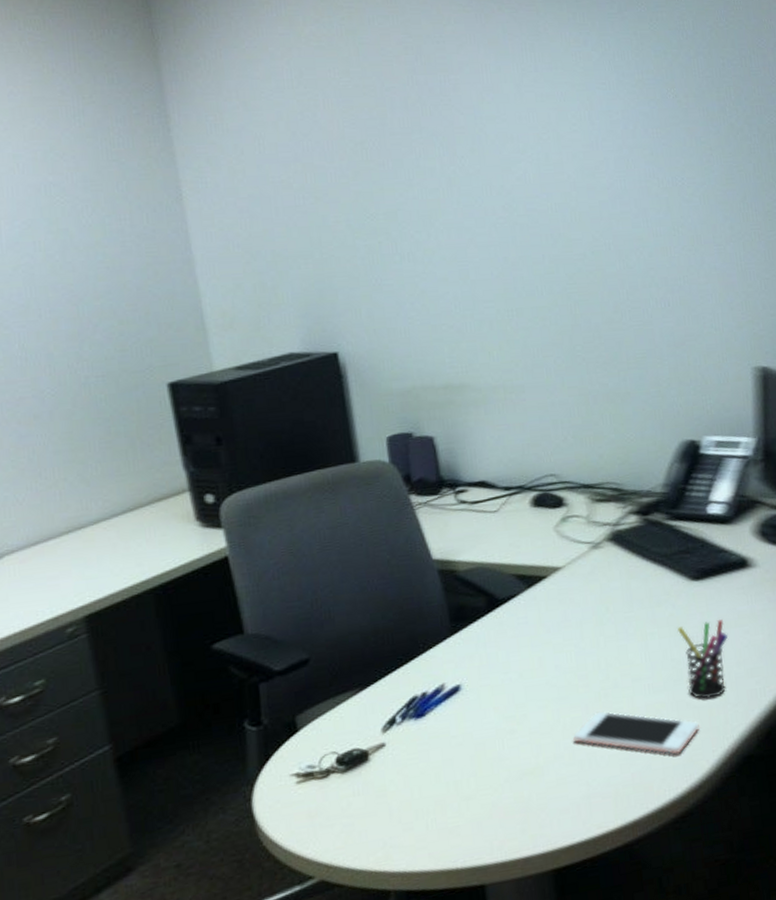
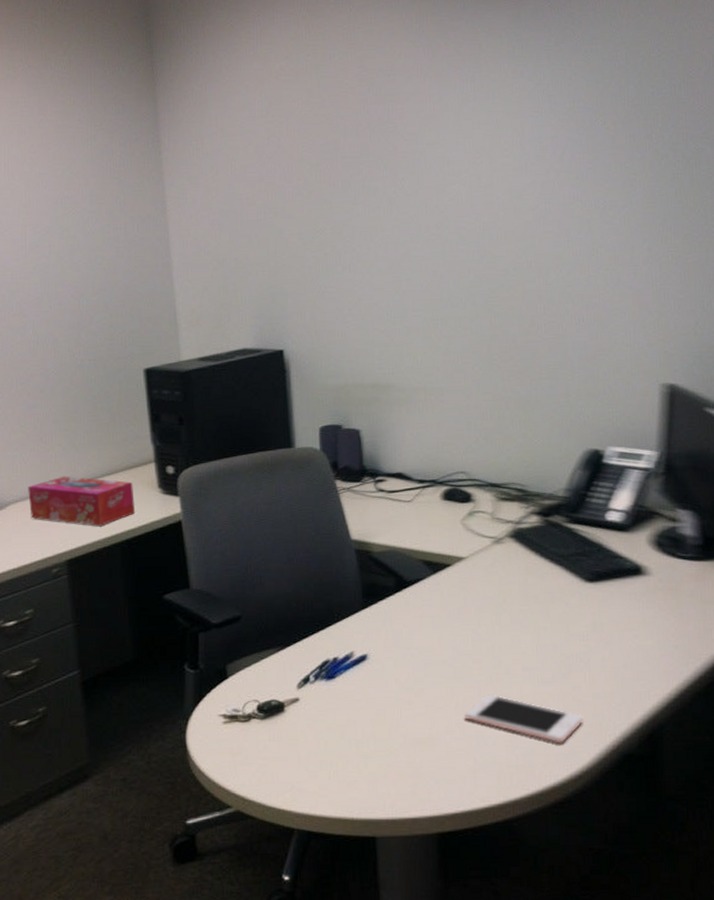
tissue box: none [27,516,168,572] -> present [28,476,135,526]
pen holder: present [678,620,729,699] -> none [569,622,618,695]

